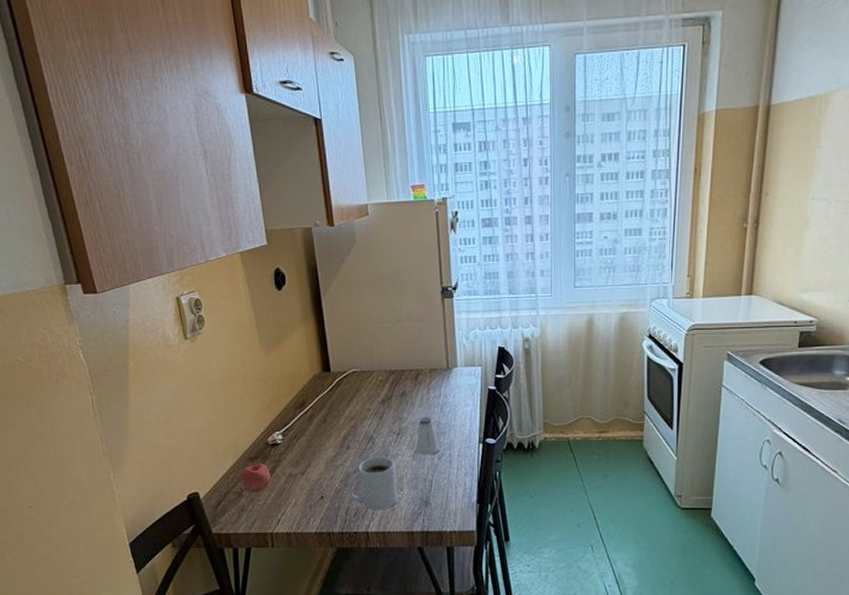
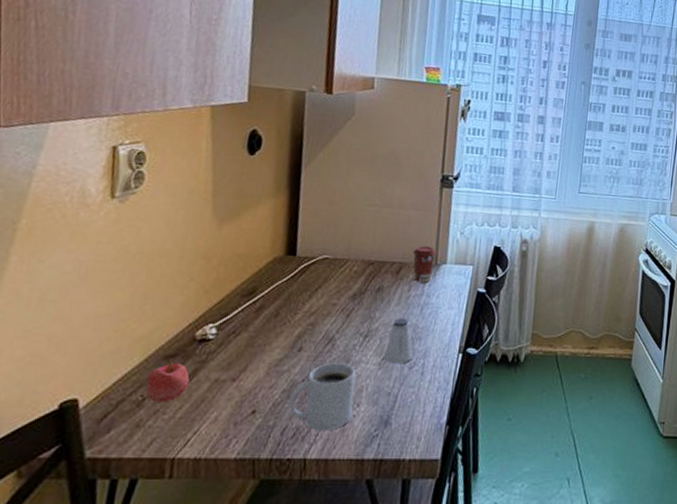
coffee cup: none [426,353,447,385] -> present [413,246,437,283]

